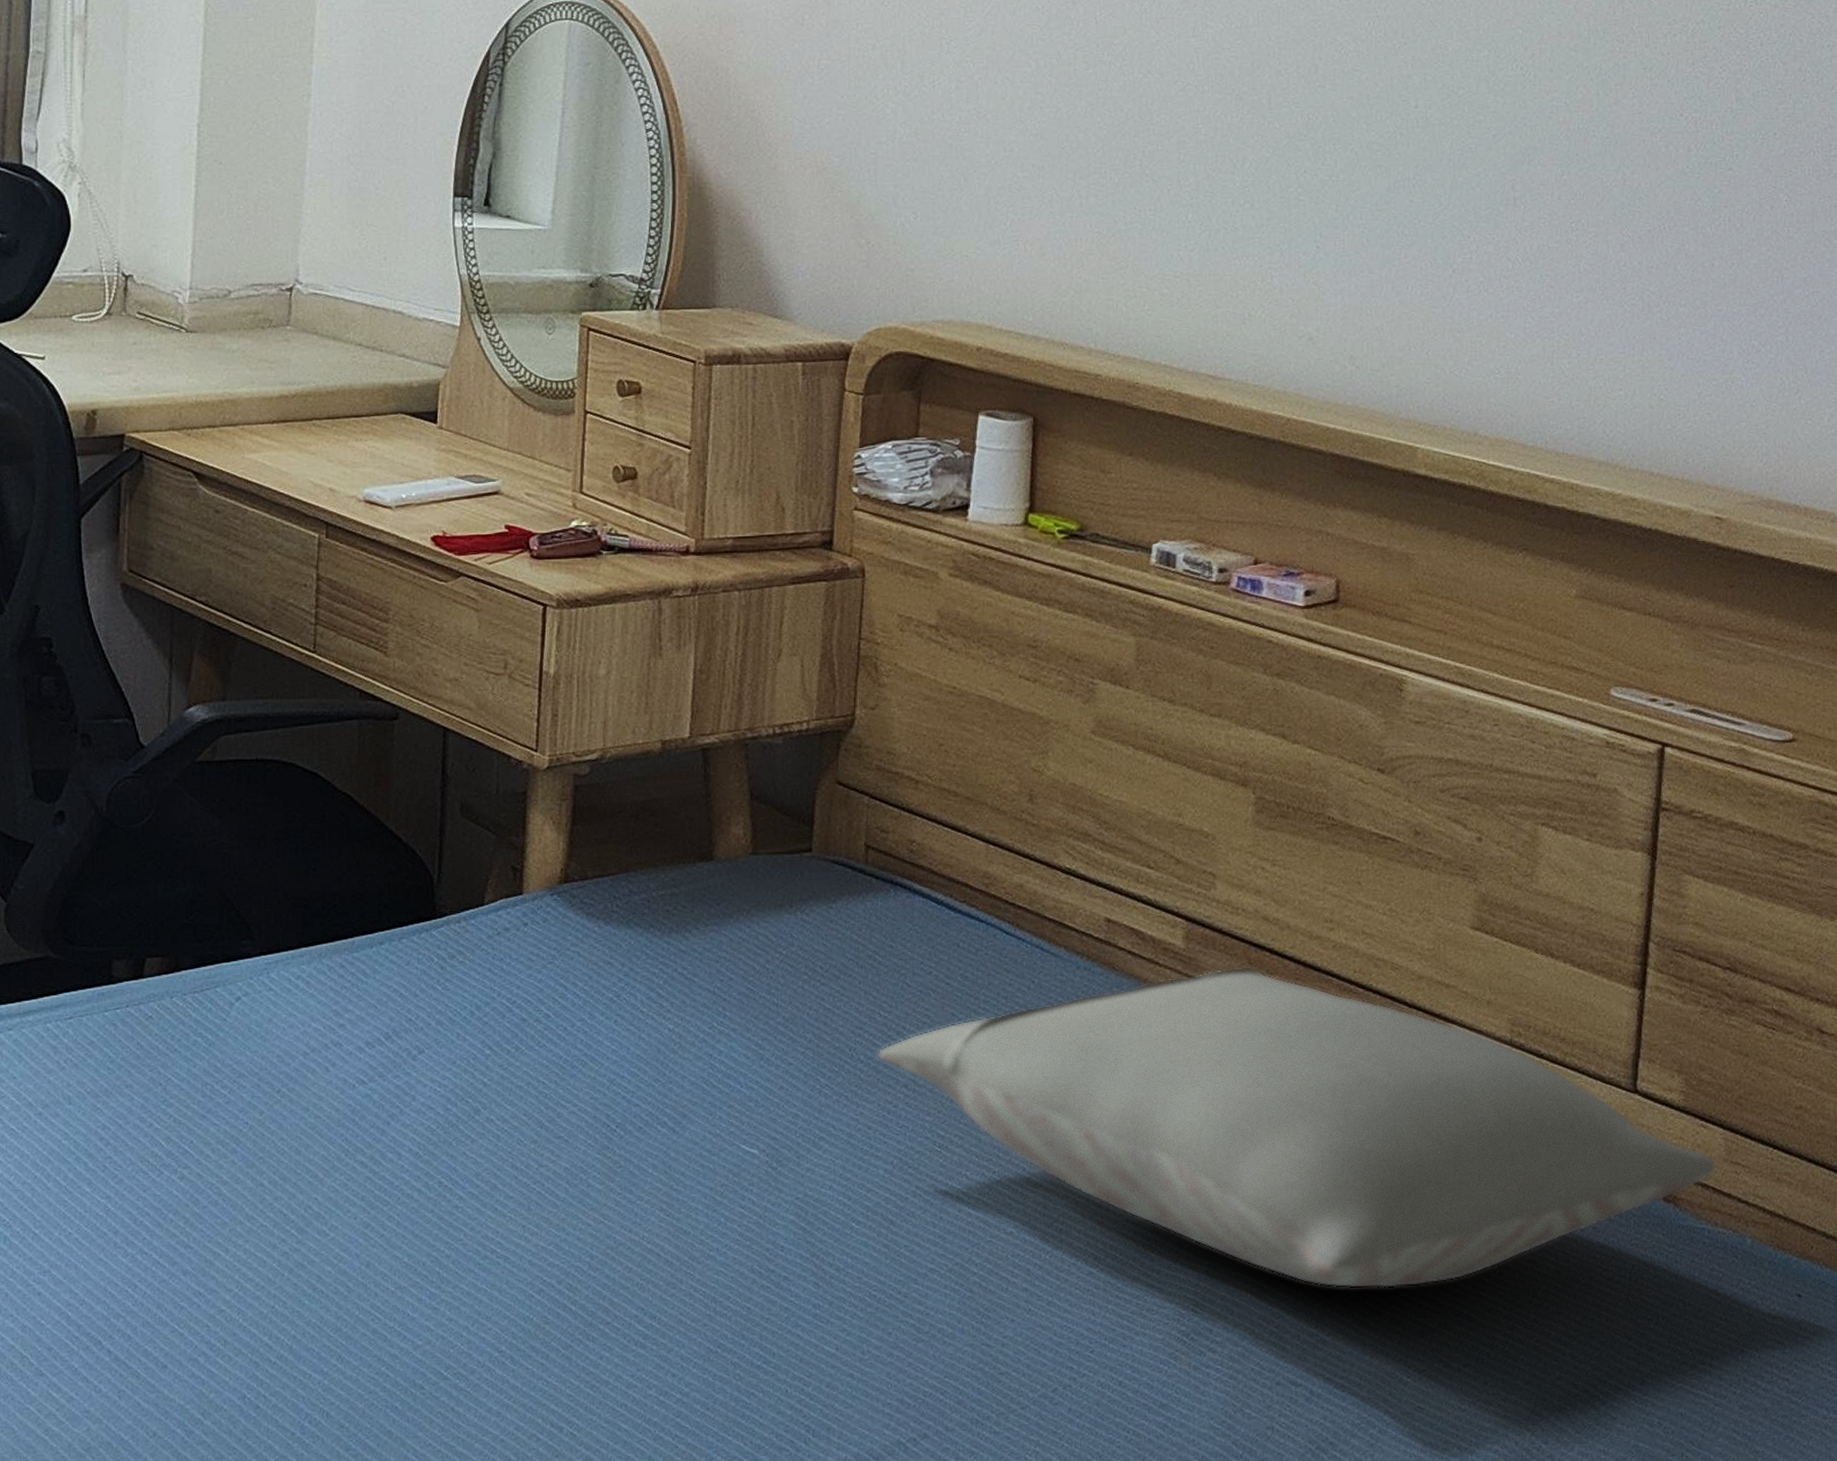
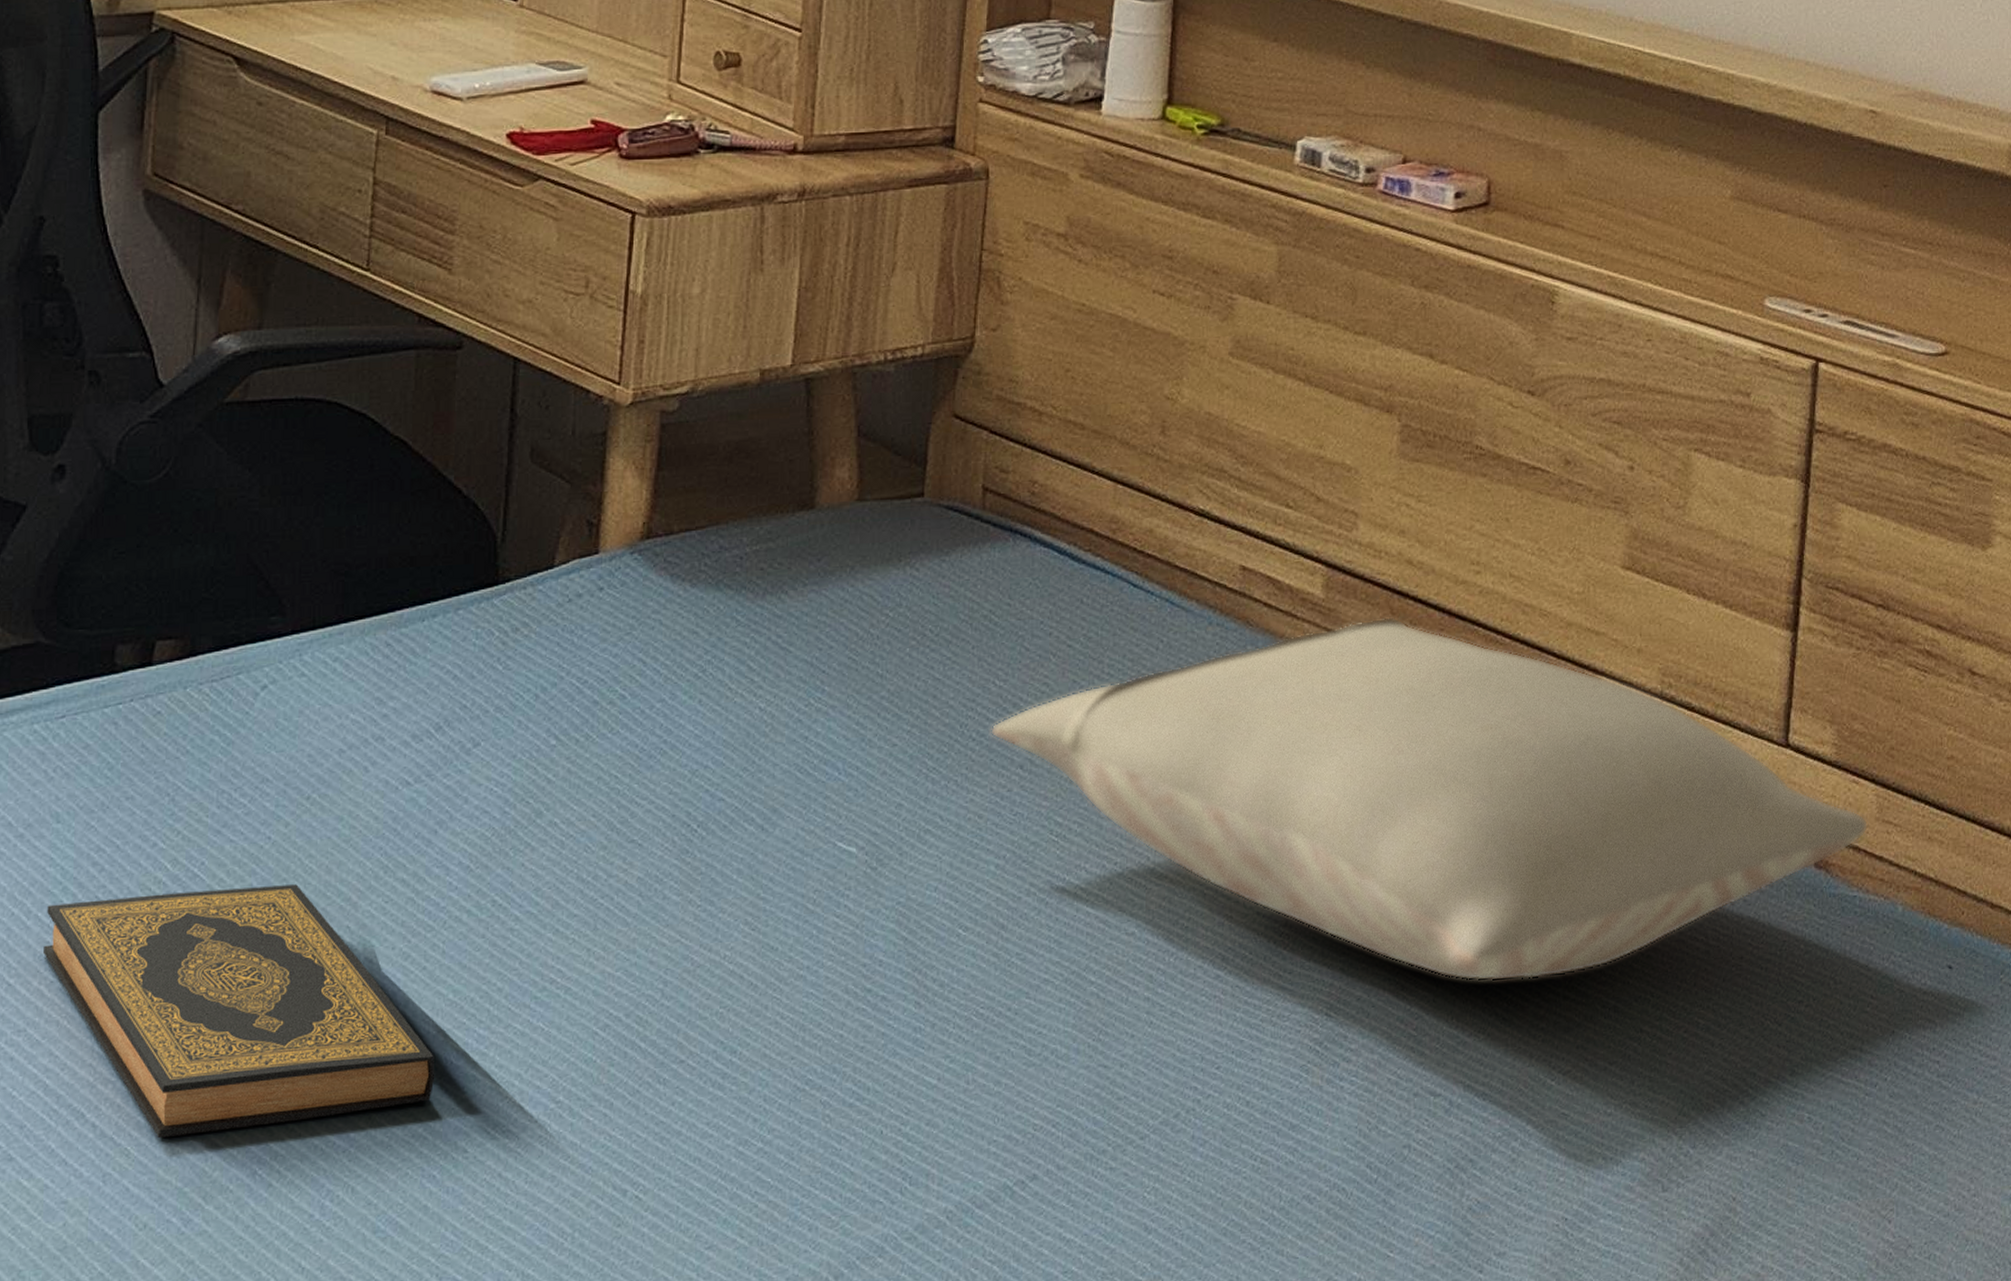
hardback book: none [62,1162,395,1364] -> present [43,884,435,1138]

